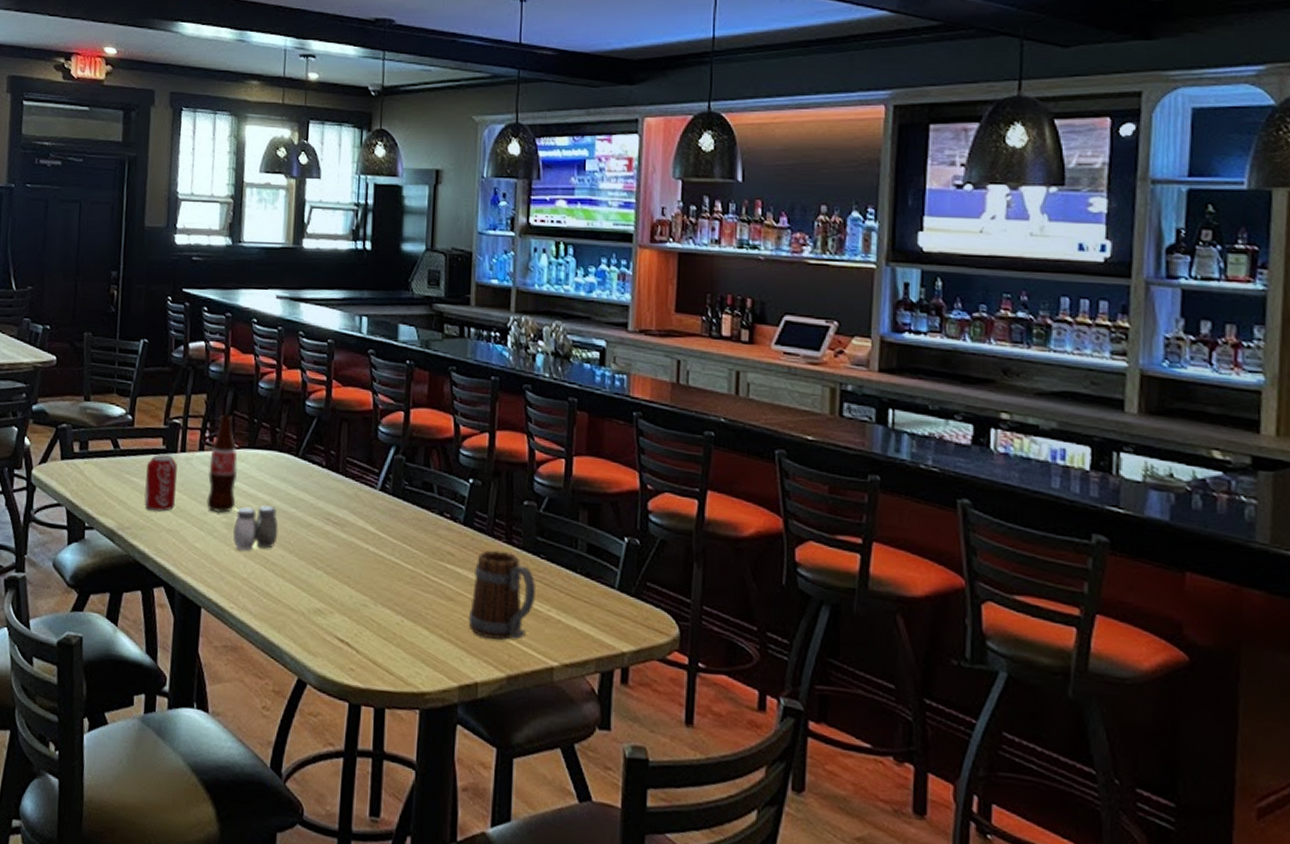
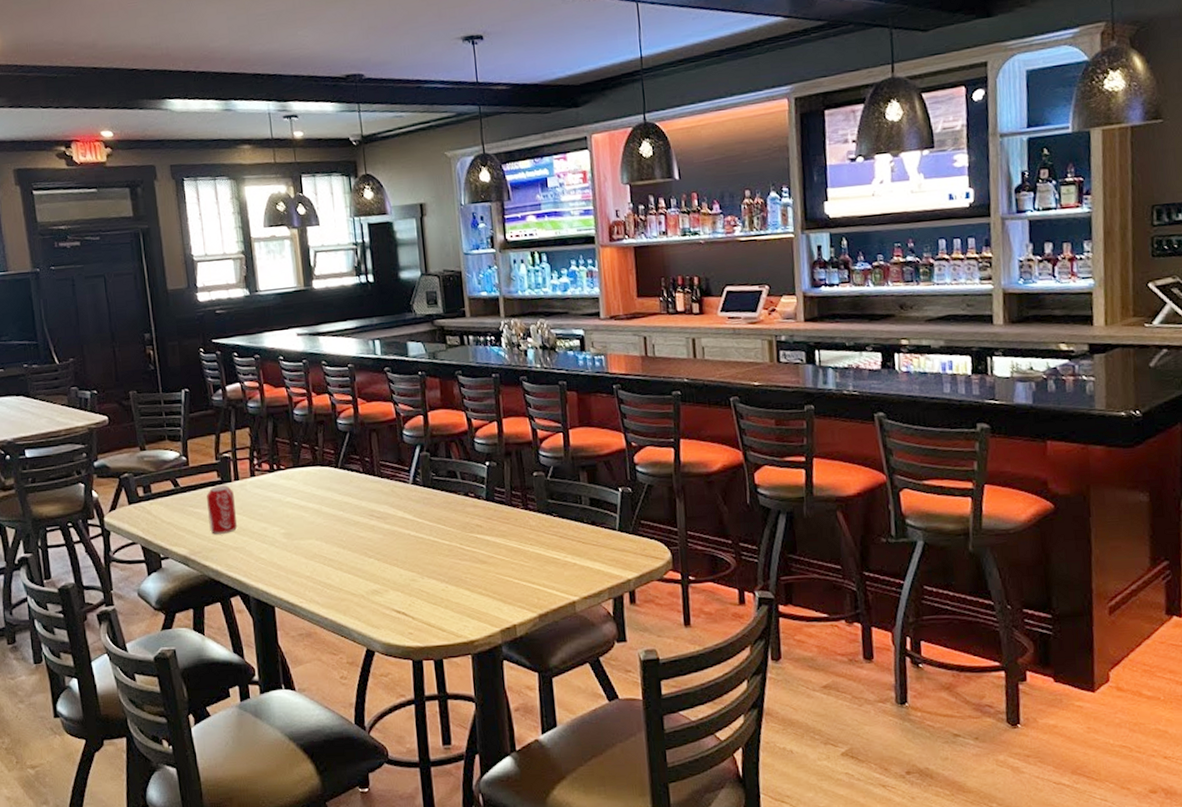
bottle: present [206,414,238,513] -> none [261,442,291,526]
salt and pepper shaker: present [233,505,279,551] -> none [292,513,331,554]
beer mug: present [468,550,535,640] -> none [500,516,553,588]

